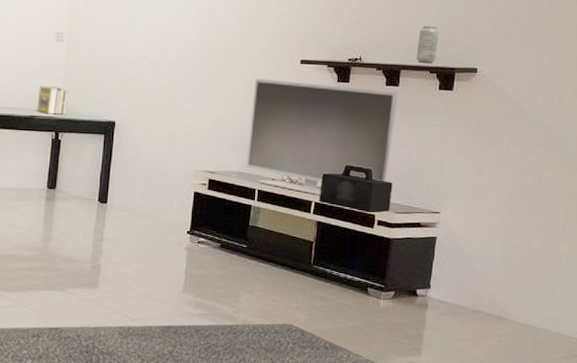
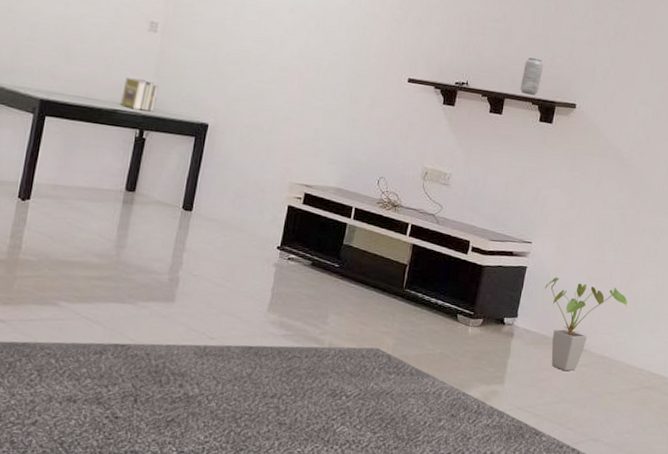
television: present [246,78,398,196] -> none [344,92,501,219]
speaker: present [319,165,393,212] -> none [416,188,489,239]
house plant: none [457,246,549,341] -> present [544,277,627,372]

